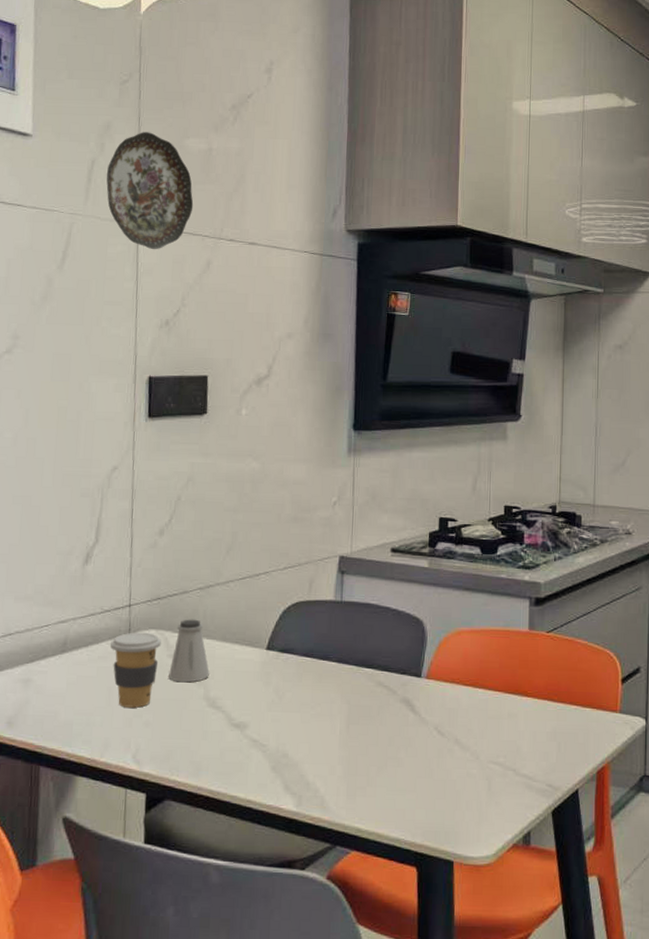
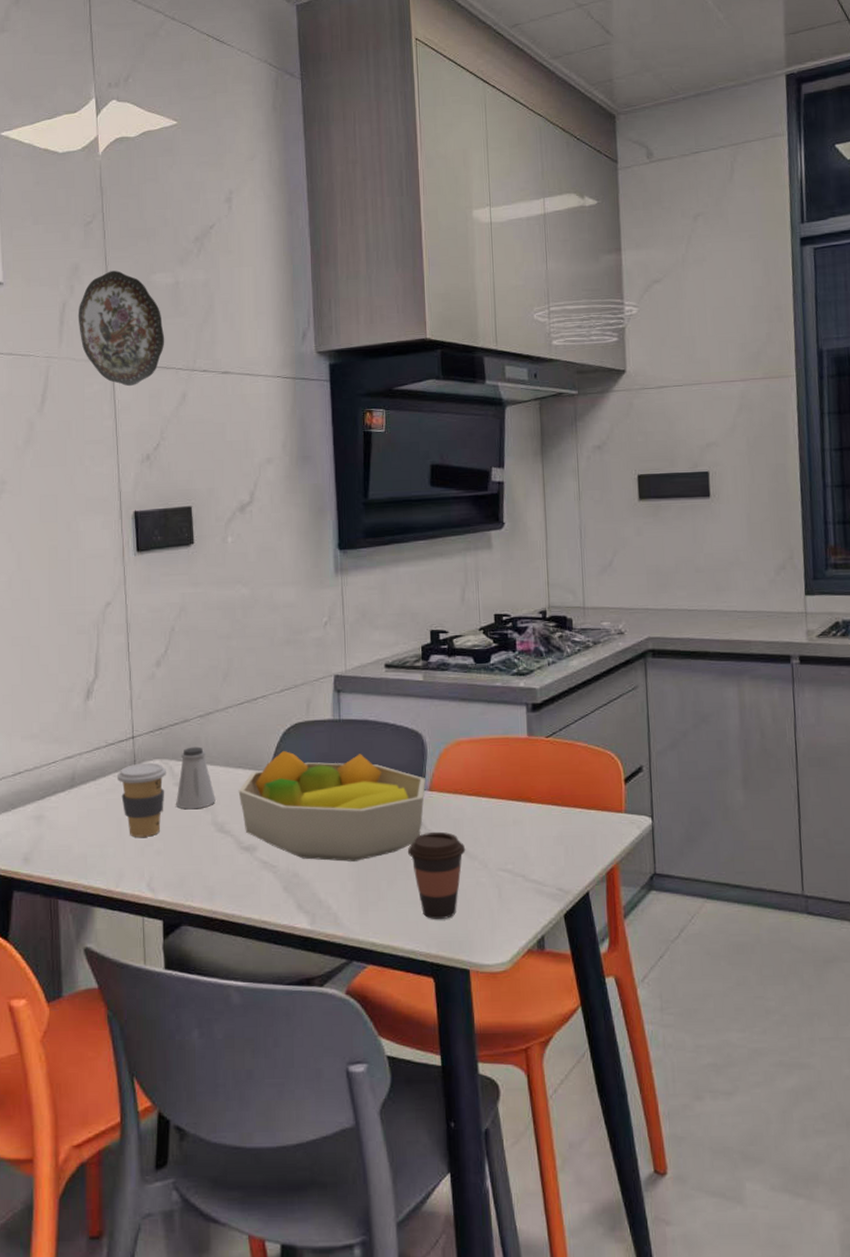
fruit bowl: none [233,629,424,745] -> present [238,751,426,862]
coffee cup: none [399,720,459,809] -> present [407,831,466,919]

